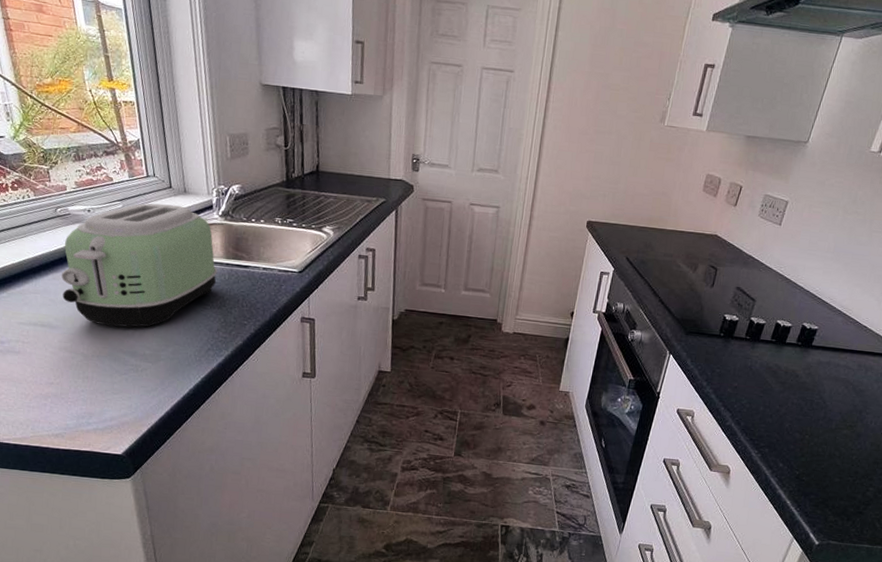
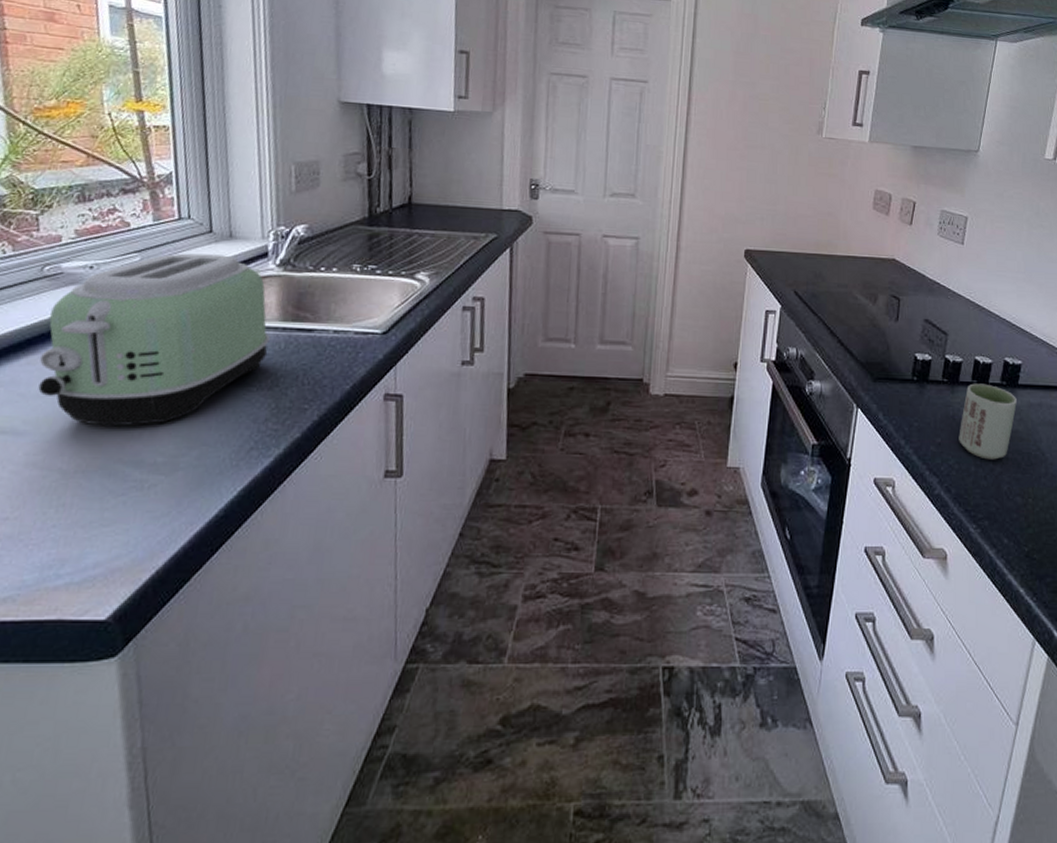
cup: none [752,342,808,403] -> present [959,383,1017,460]

